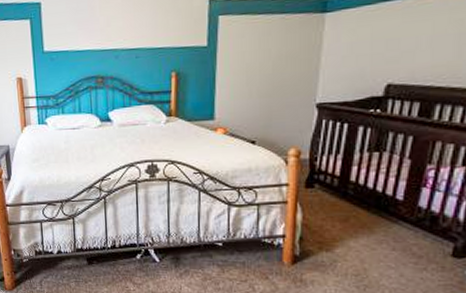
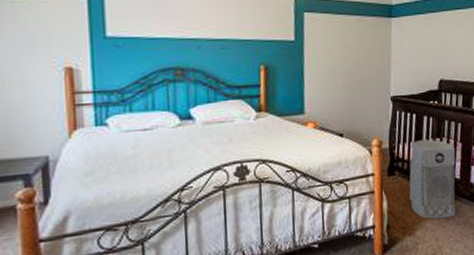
air purifier: none [331,153,399,241] -> present [409,139,456,220]

